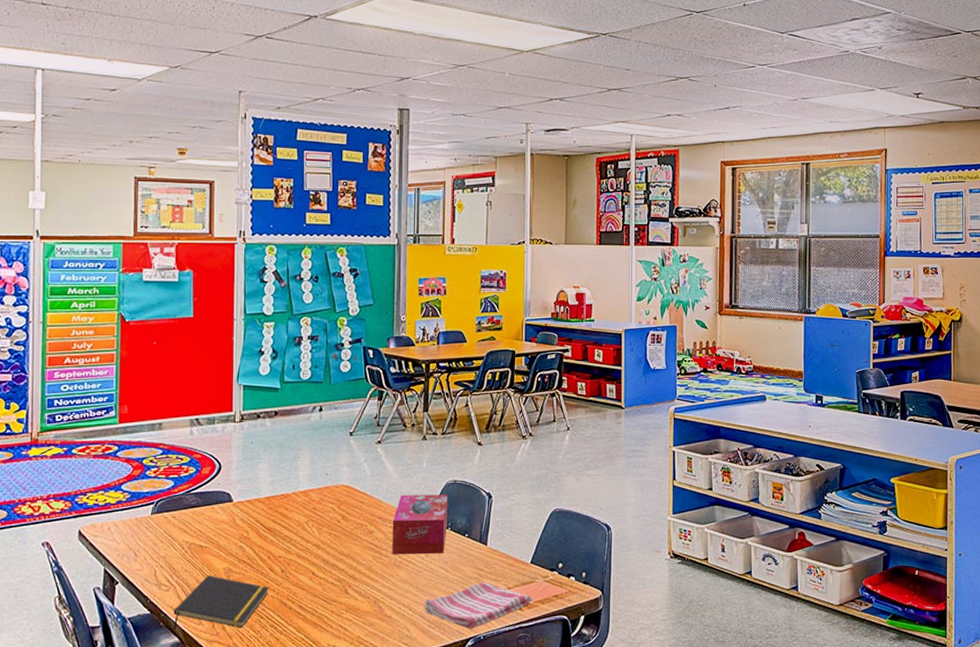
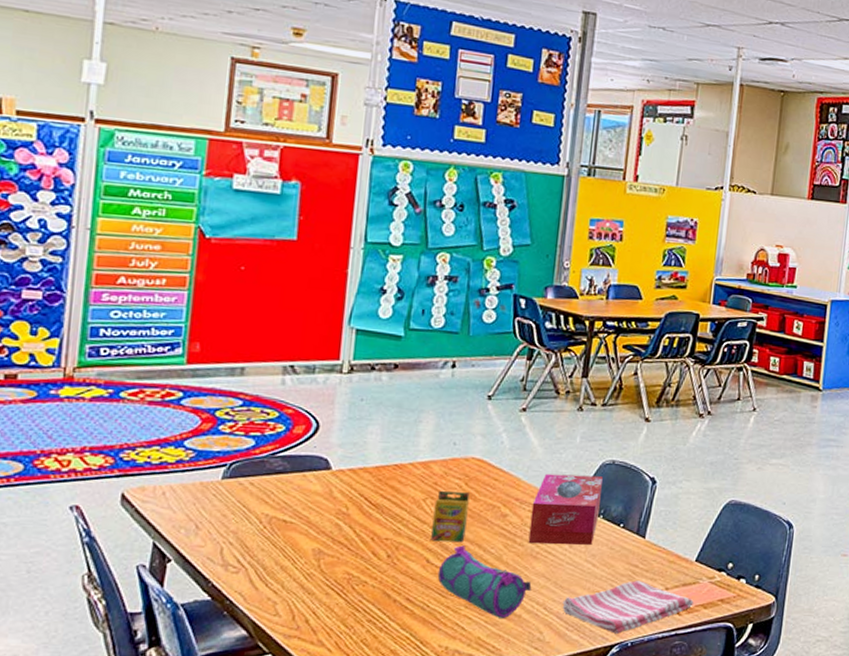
notepad: present [173,575,269,630] -> none [240,556,370,622]
crayon box: none [314,514,342,556] -> present [431,491,470,541]
pencil case: none [322,559,398,619] -> present [437,545,532,618]

